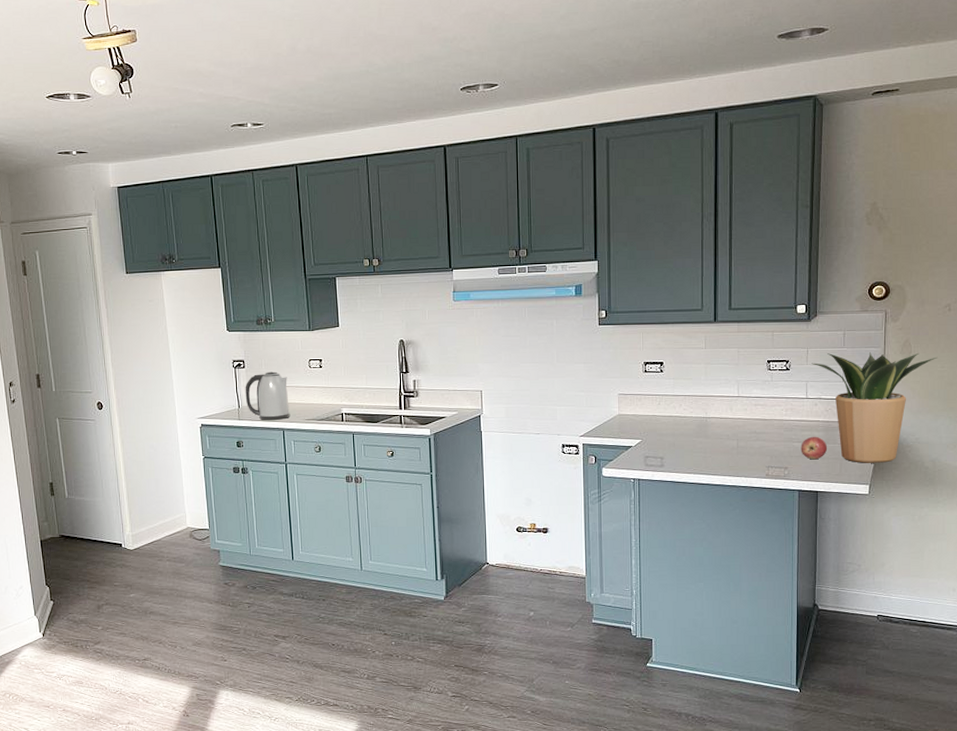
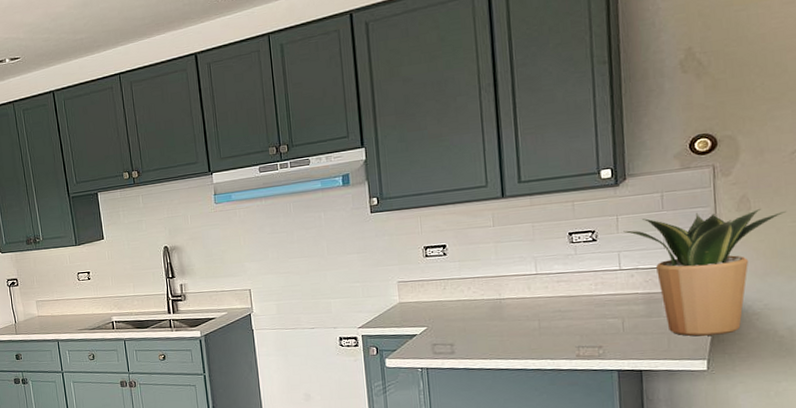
kettle: present [245,371,290,421] -> none [19,286,63,334]
apple: present [801,436,828,460] -> none [616,310,651,336]

